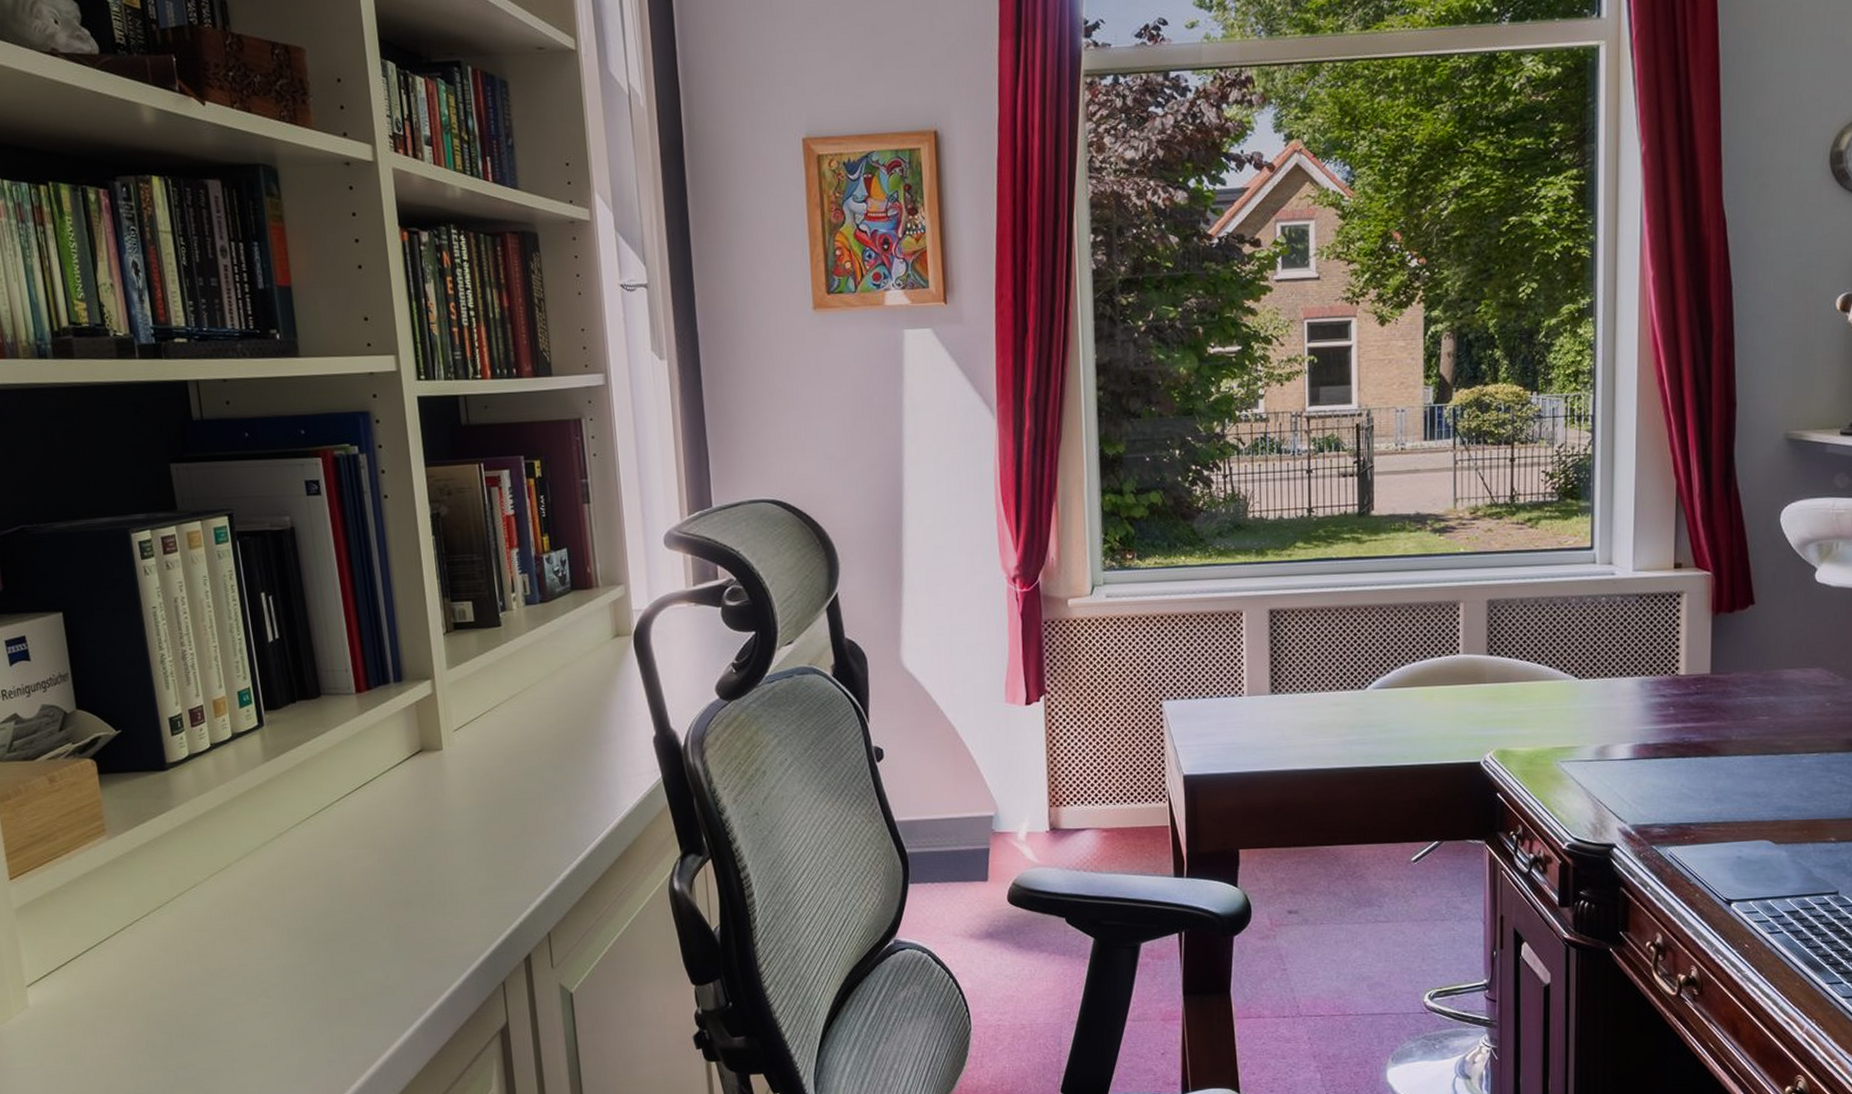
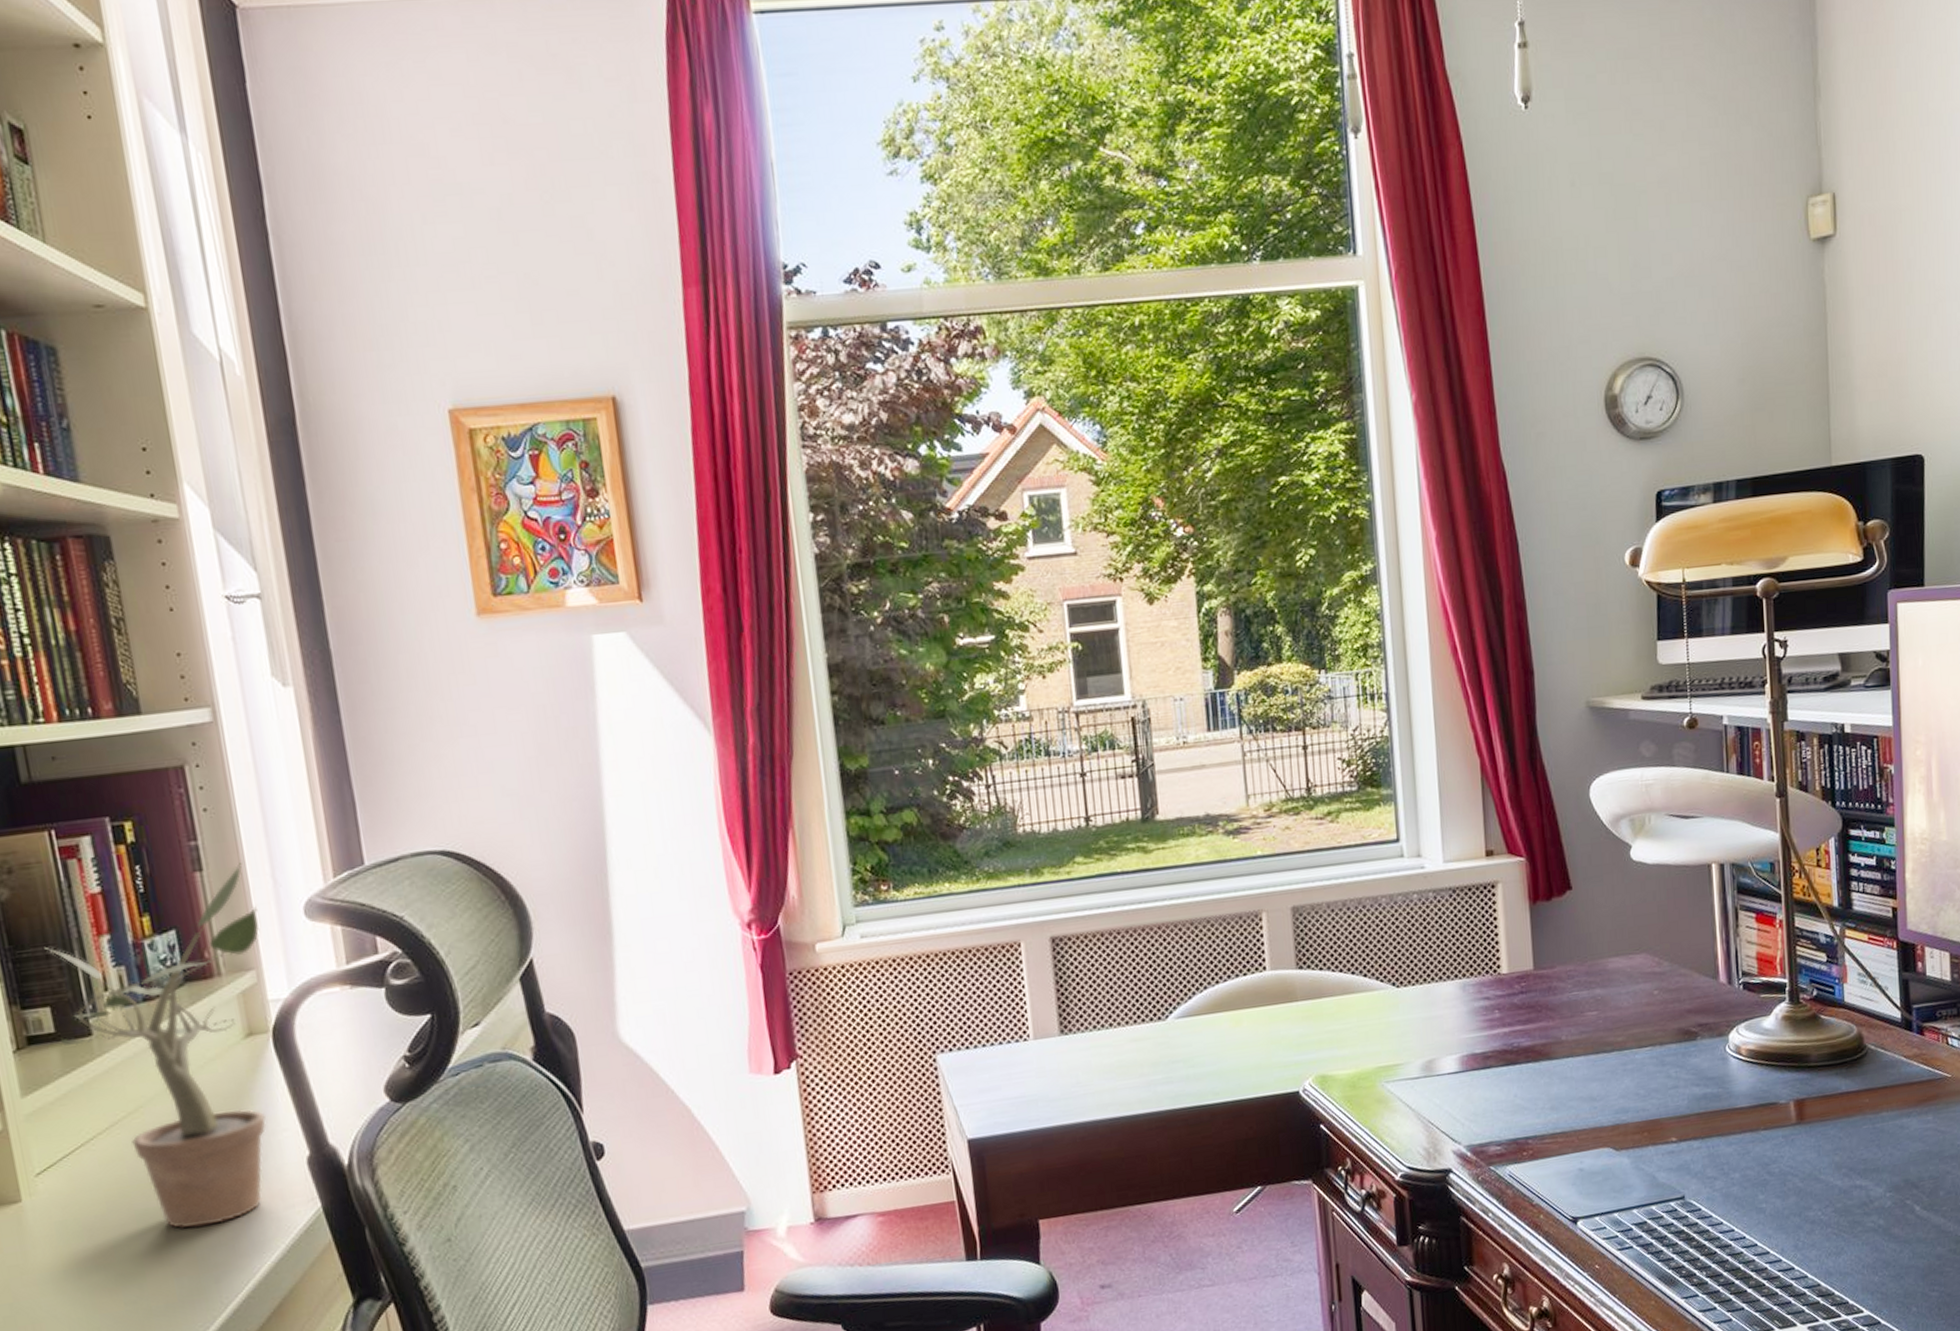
potted plant: none [470,499,629,783] -> present [44,863,266,1228]

